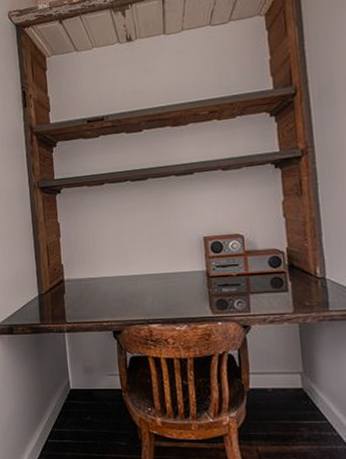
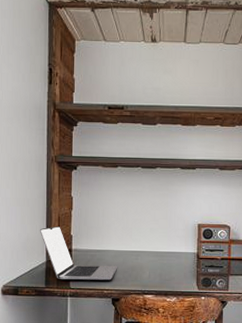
laptop: none [28,256,116,314] -> present [39,226,118,280]

